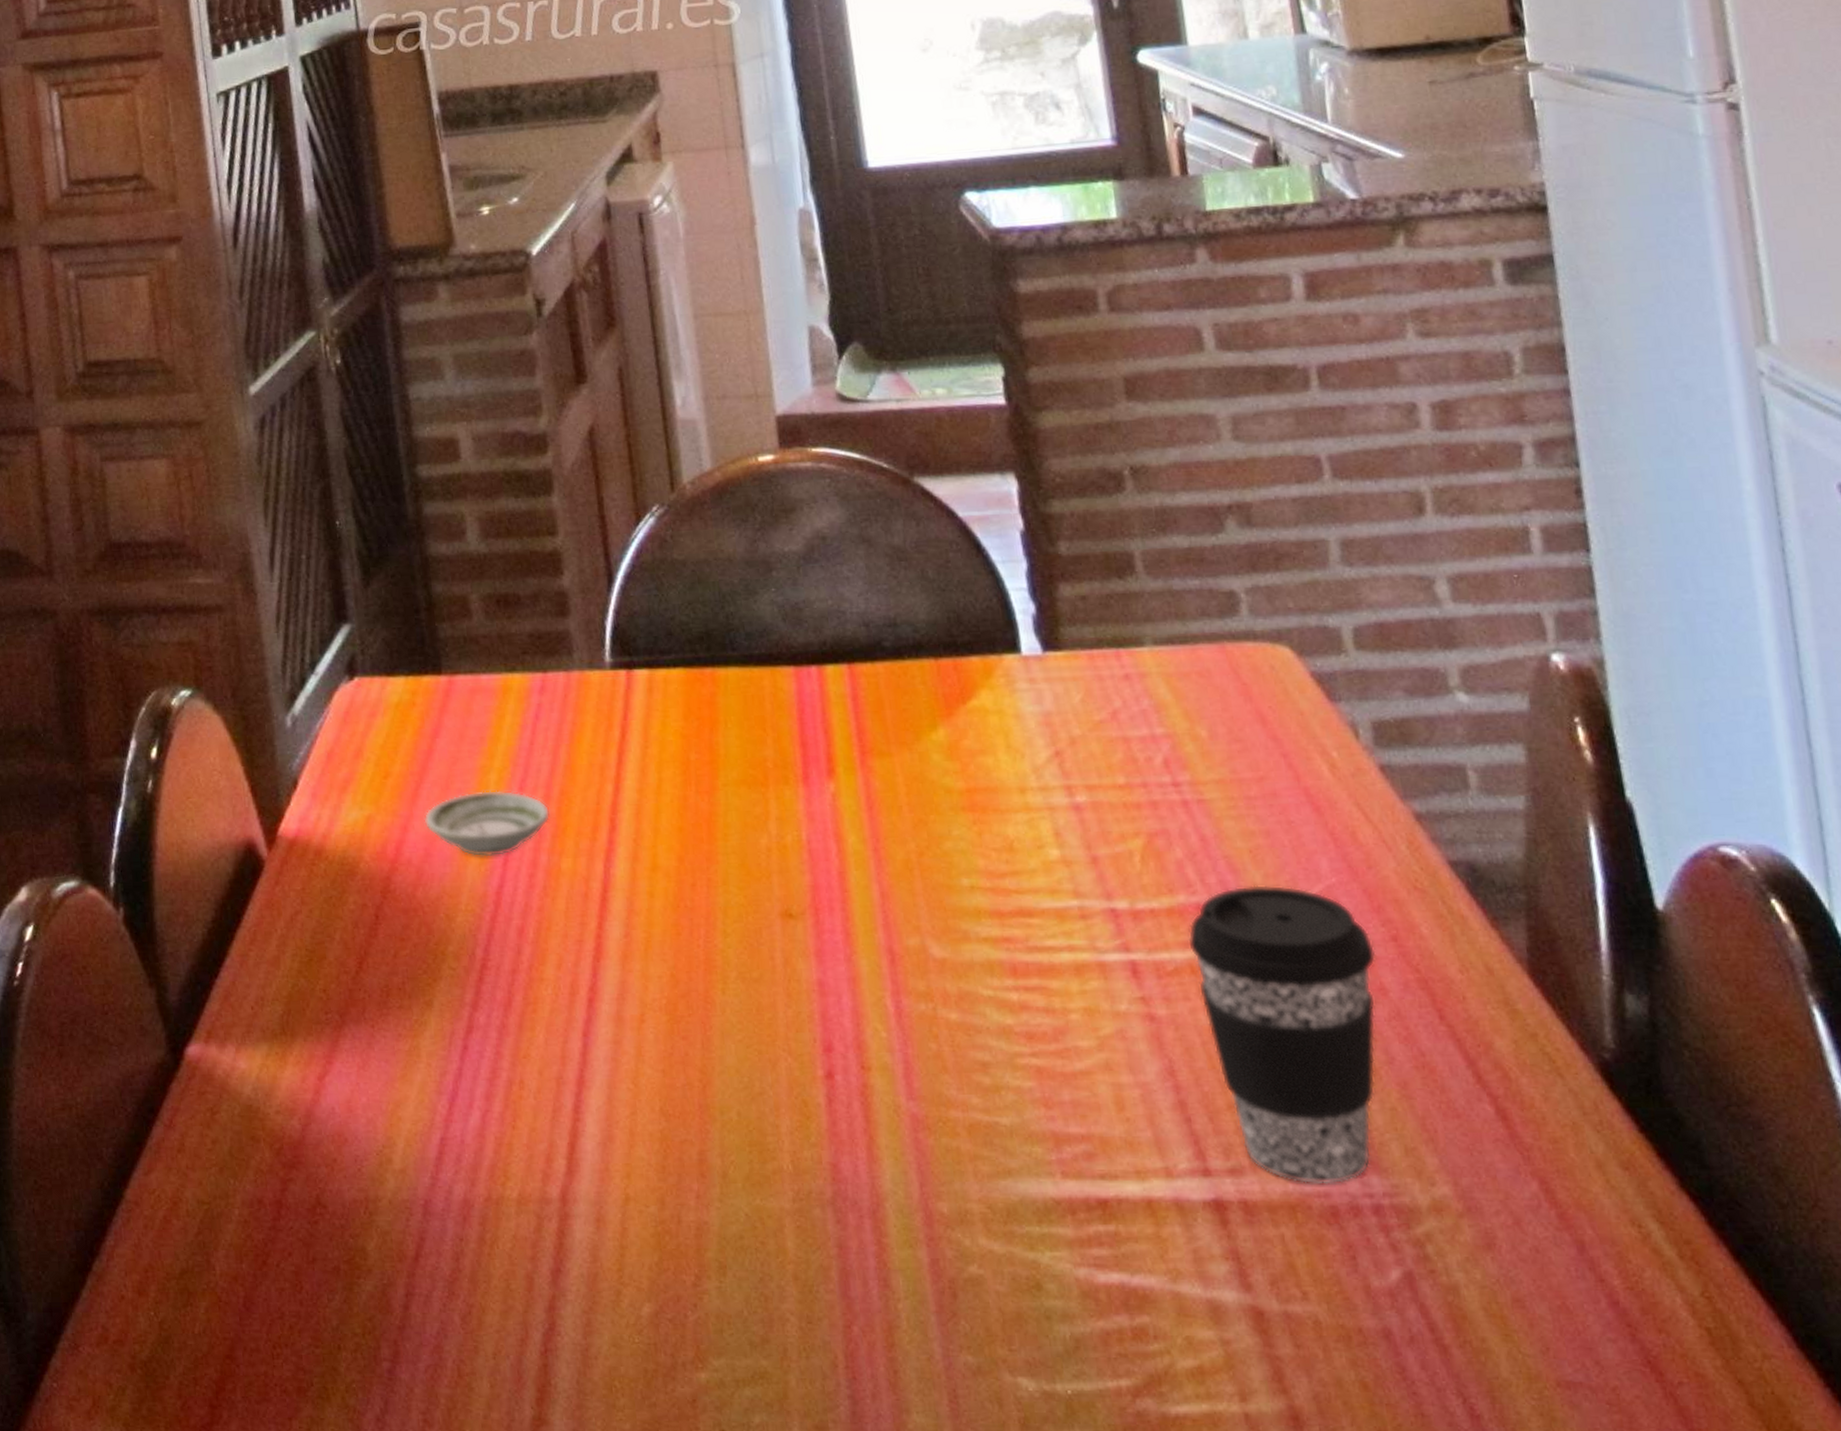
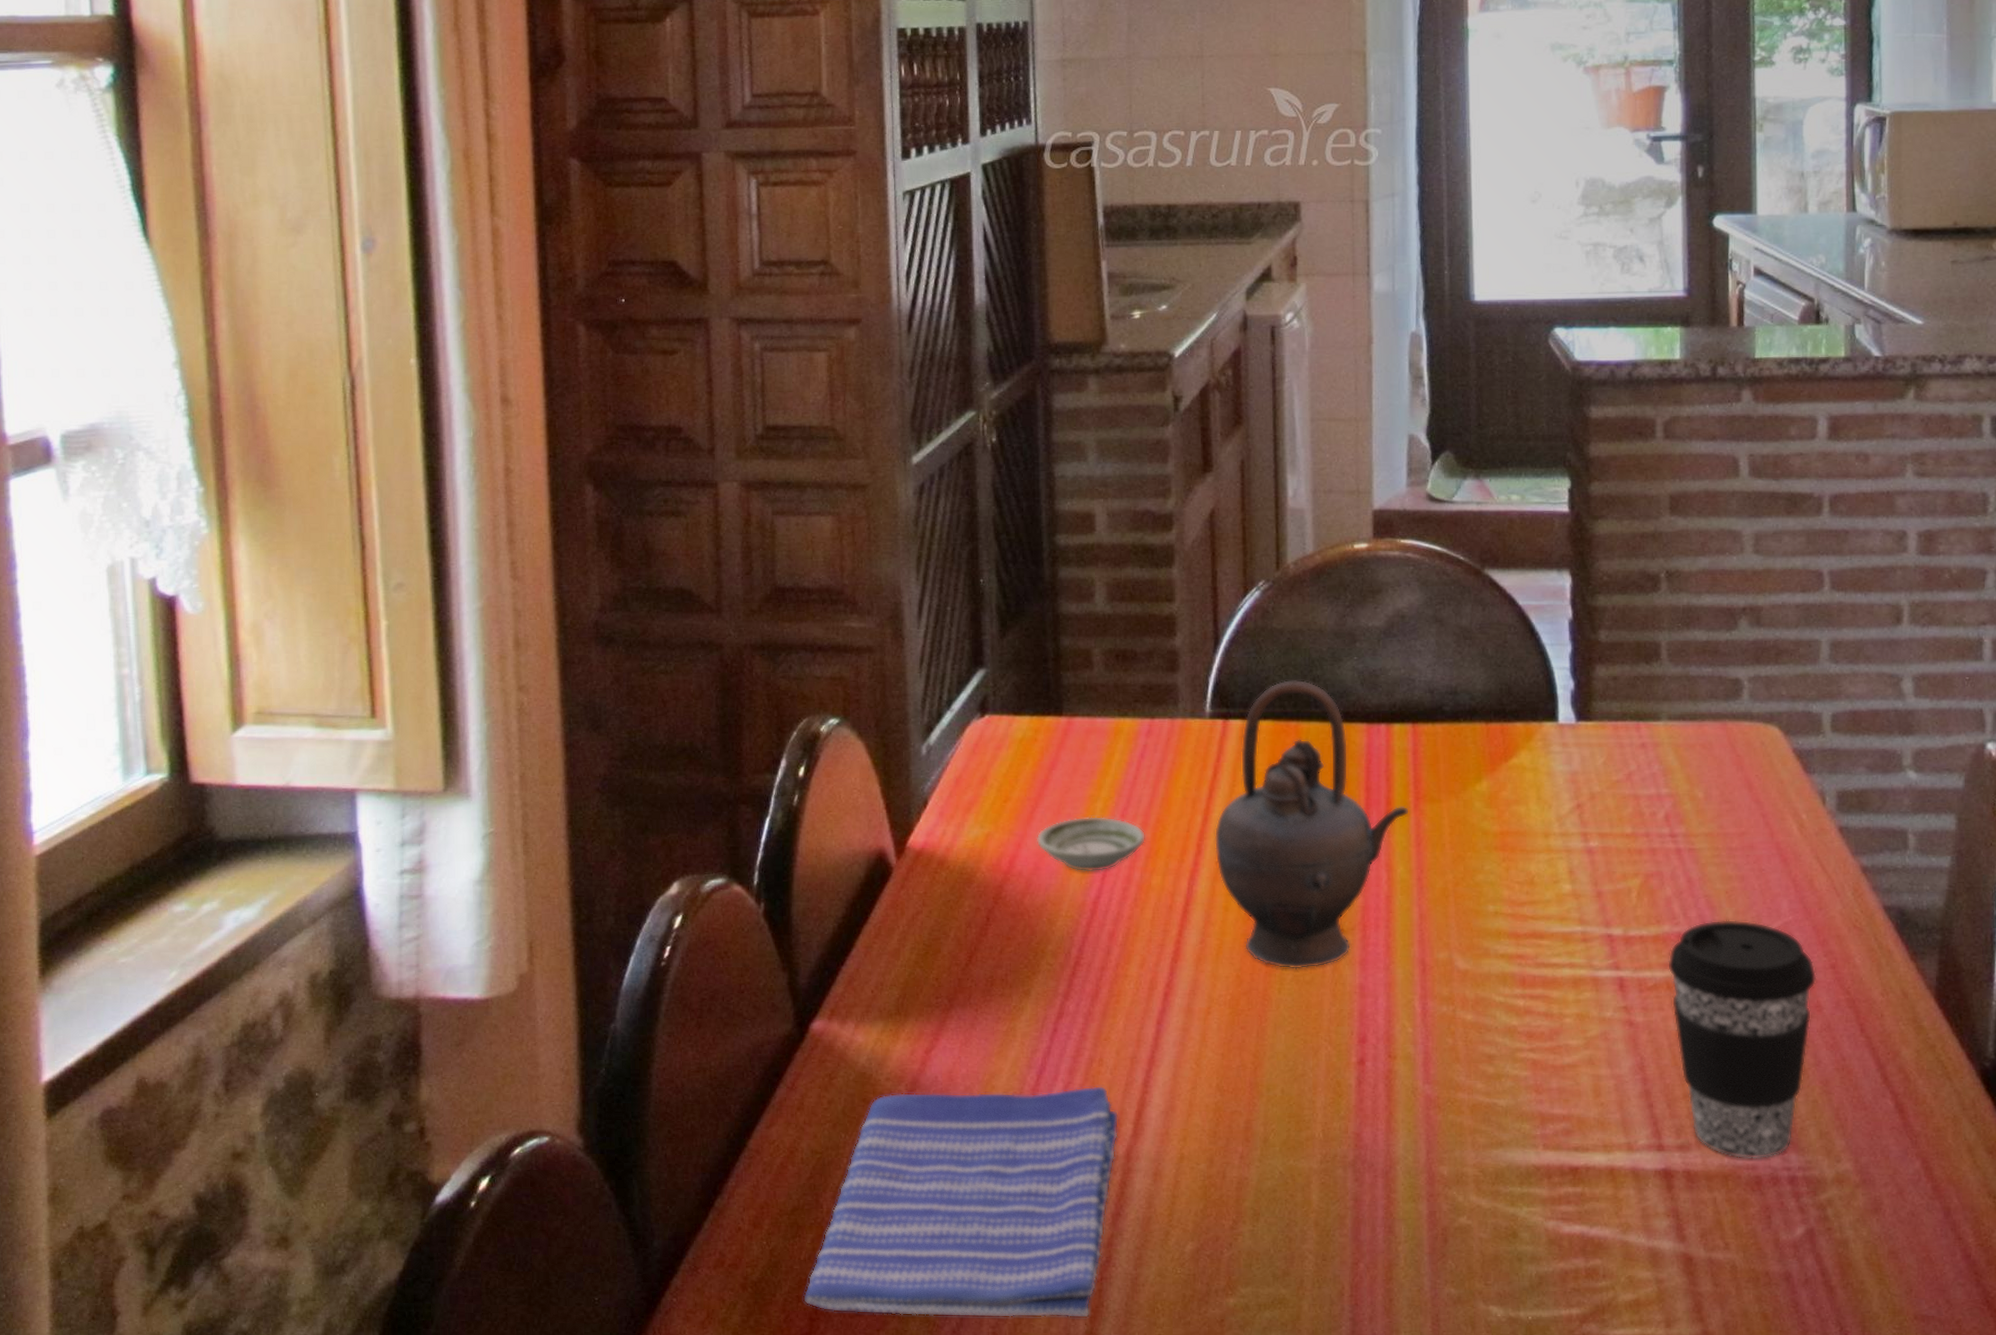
dish towel: none [201,1113,550,1402] -> present [803,1085,1119,1318]
teapot: none [628,618,855,965] -> present [1214,679,1409,969]

